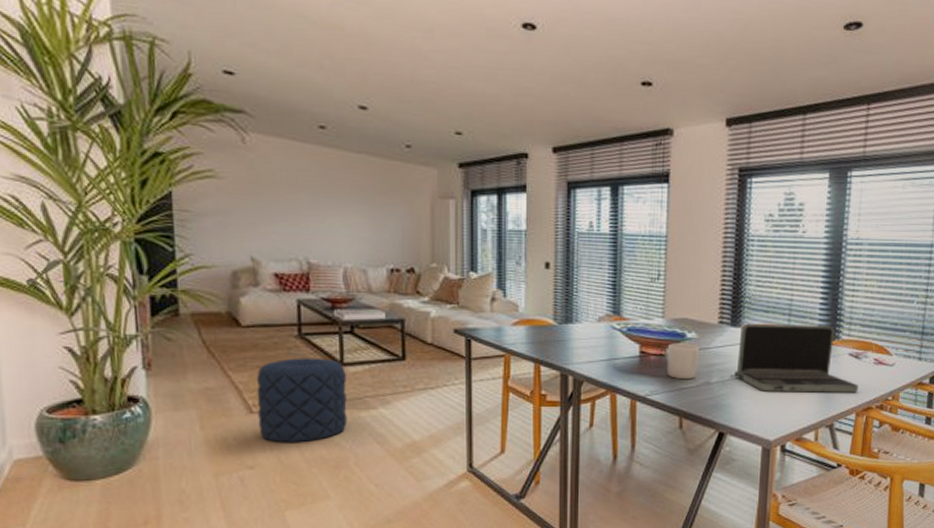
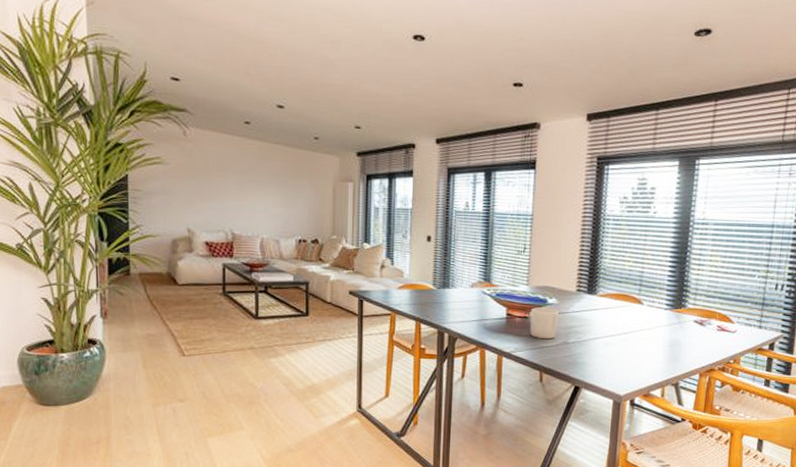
pouf: present [256,358,348,442] -> none [188,311,260,381]
laptop: present [731,323,858,393] -> none [586,292,702,355]

